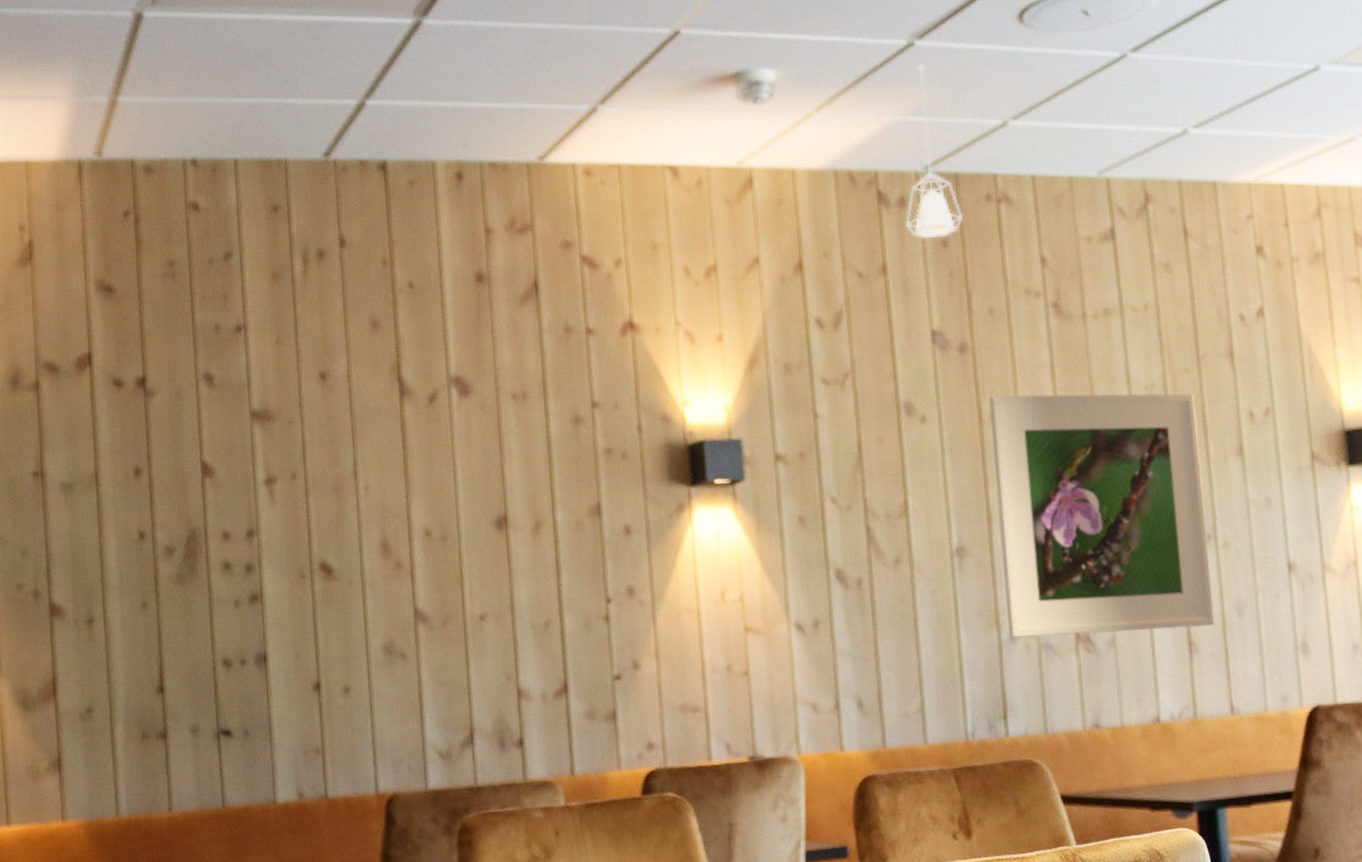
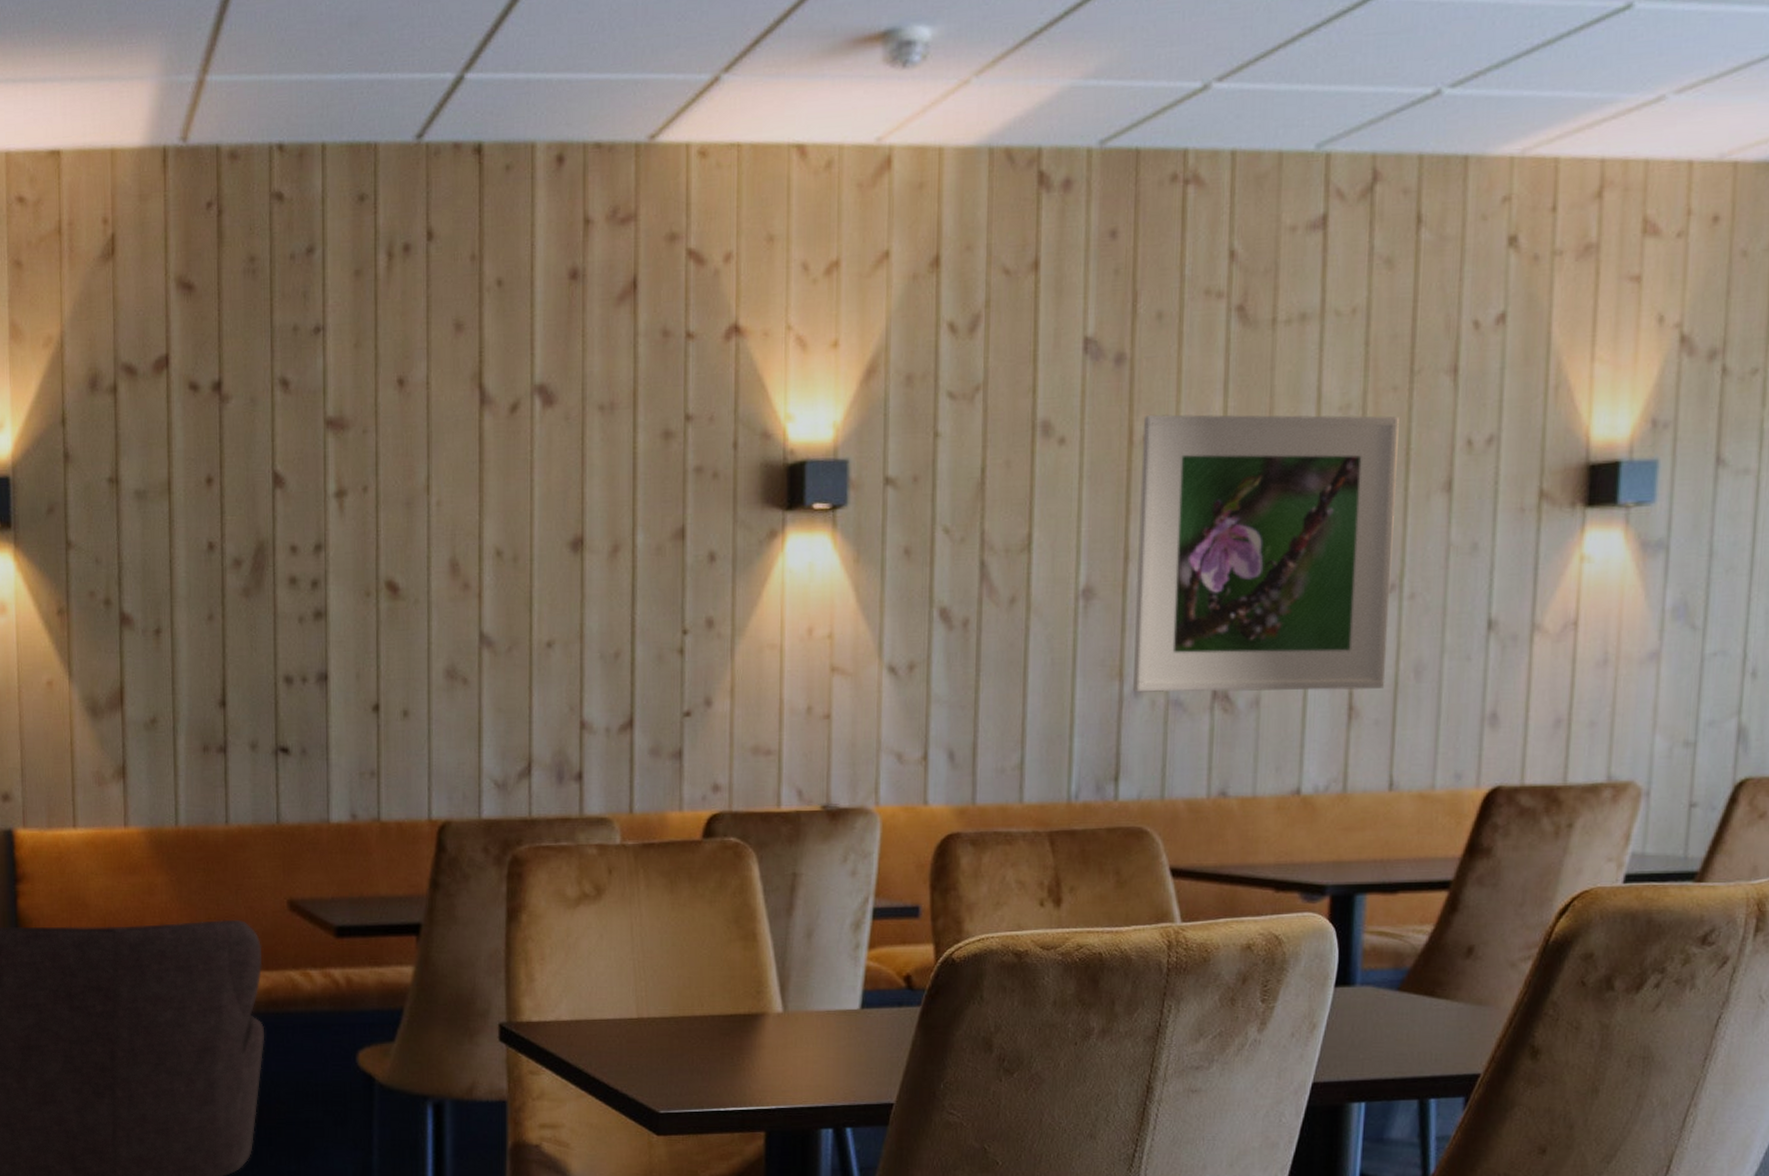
pendant lamp: present [904,64,964,240] -> none [1067,14,1141,229]

